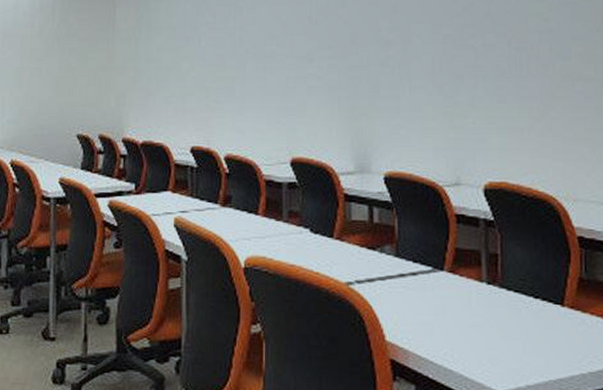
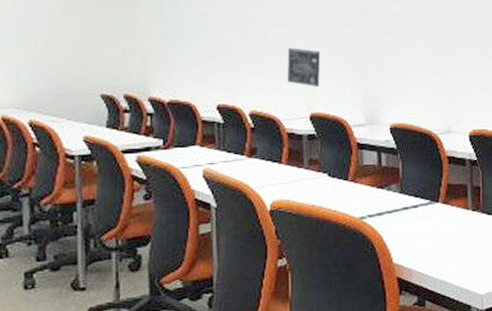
wall art: none [267,83,304,128] -> present [287,48,321,87]

